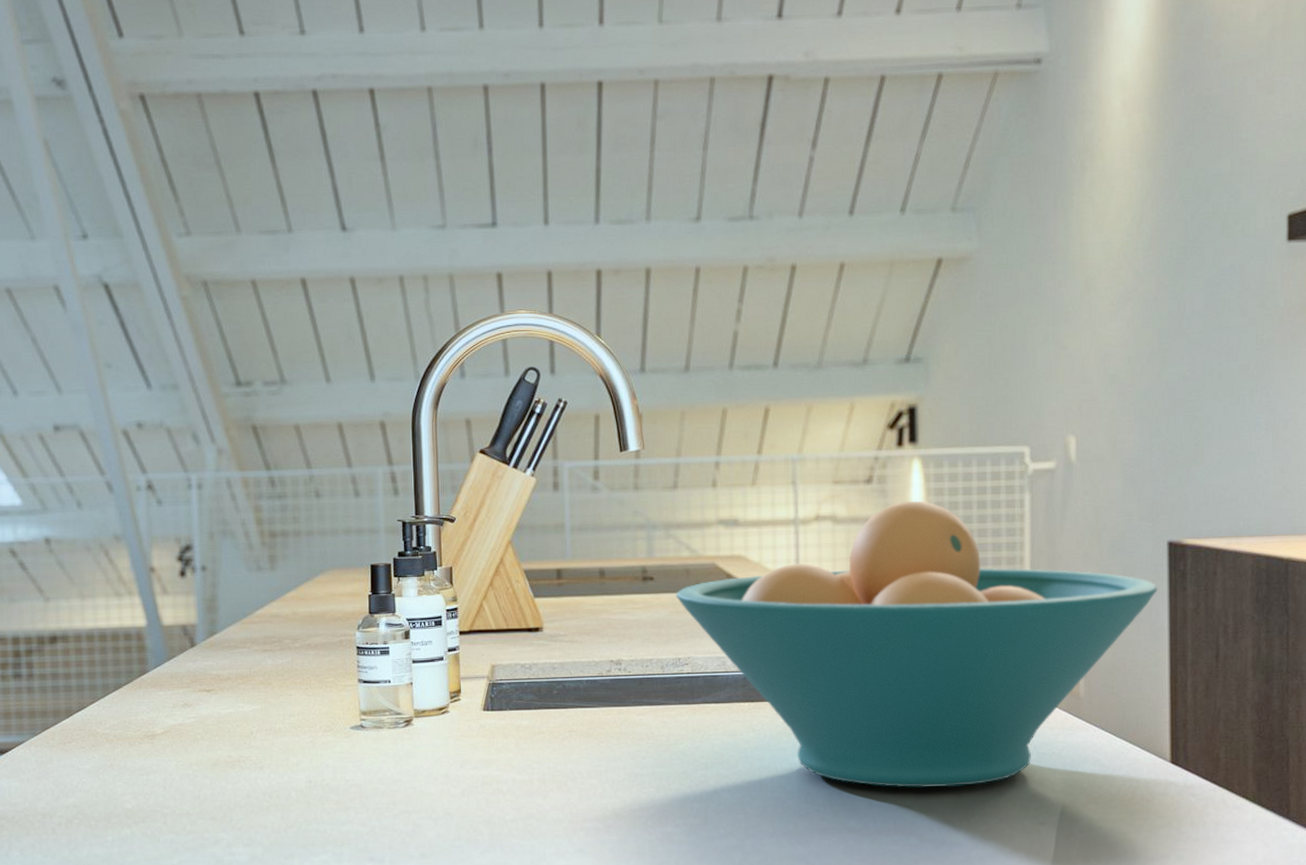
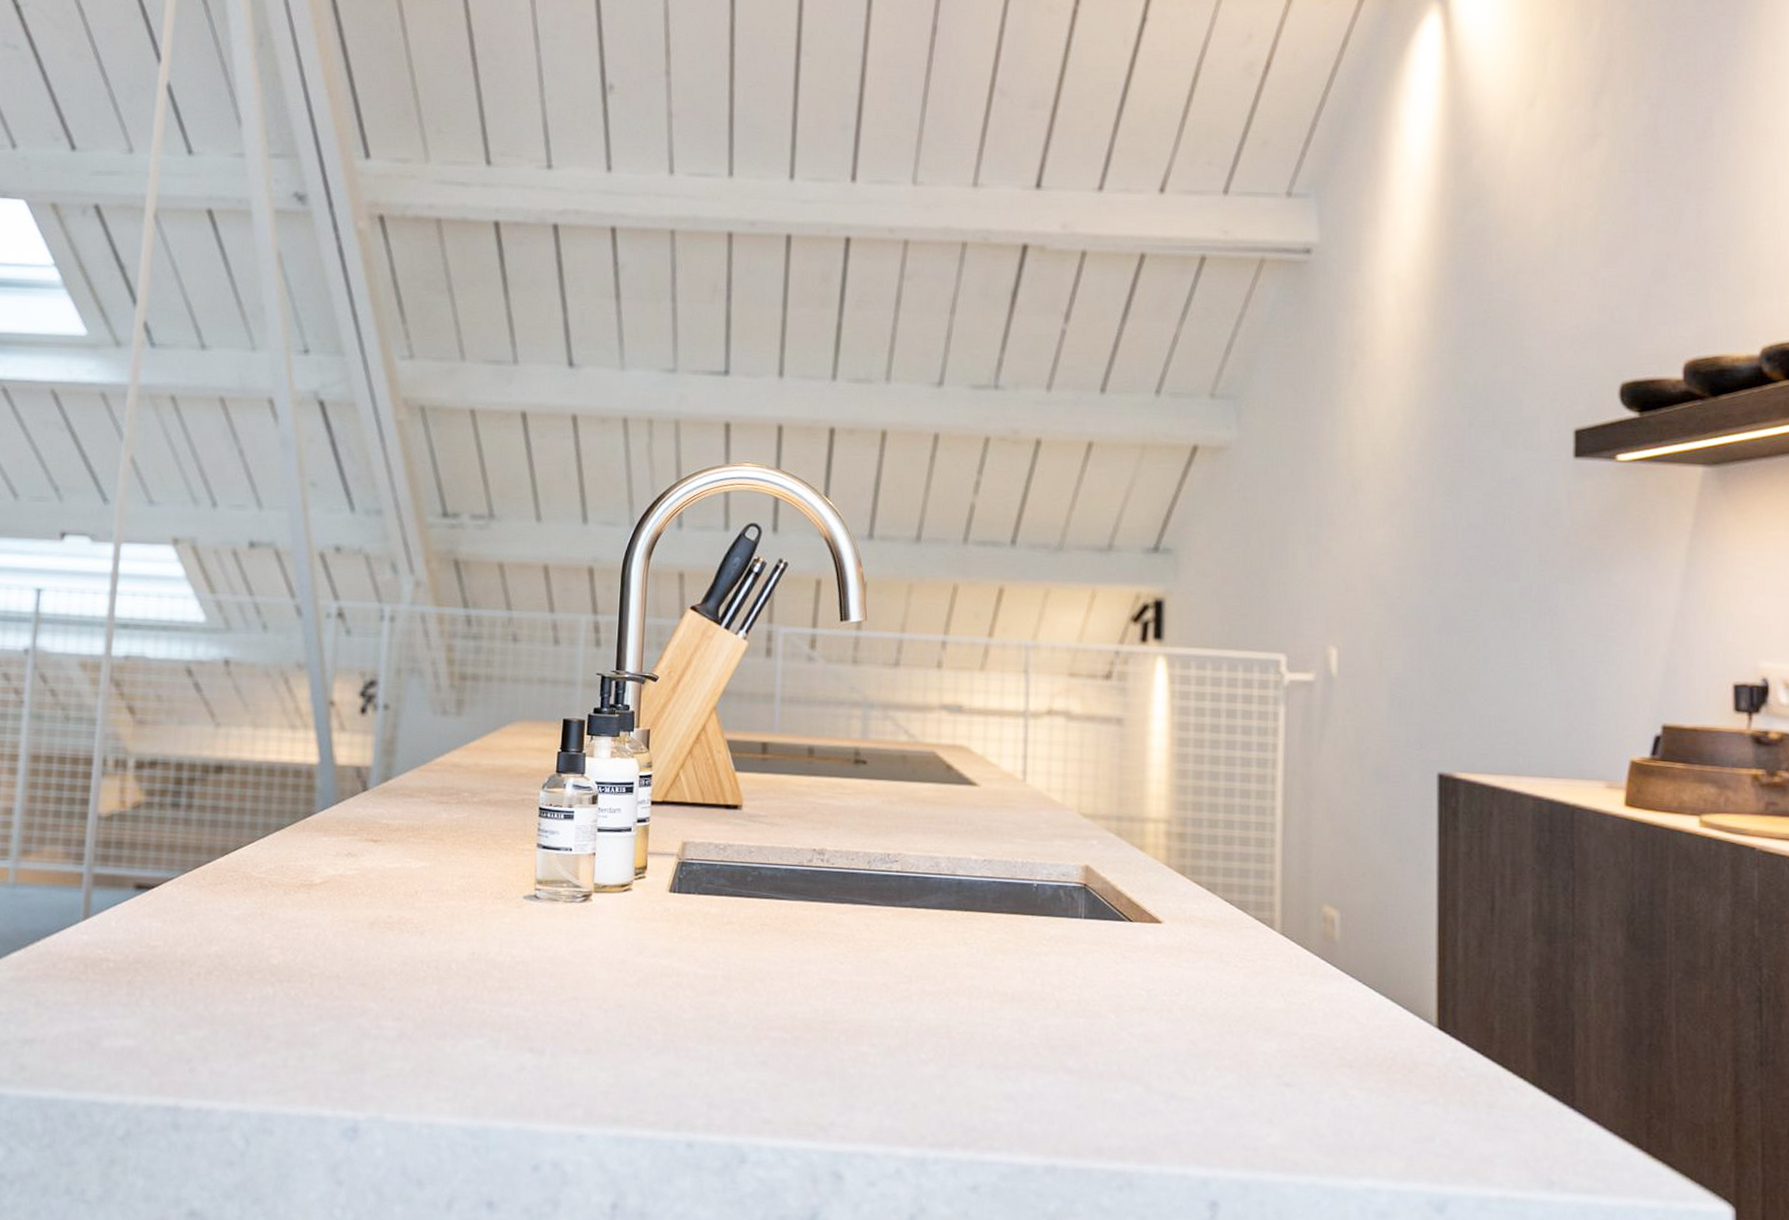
fruit bowl: present [676,501,1157,788] -> none [890,702,1425,1032]

